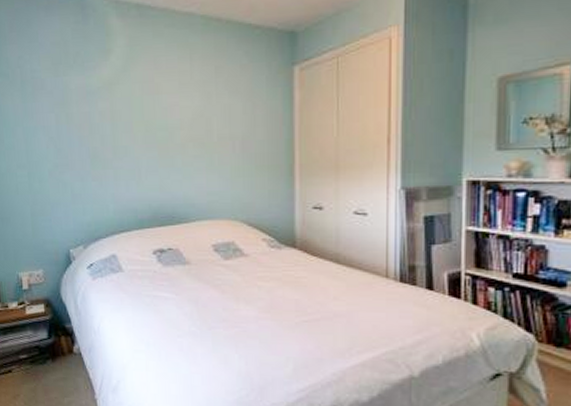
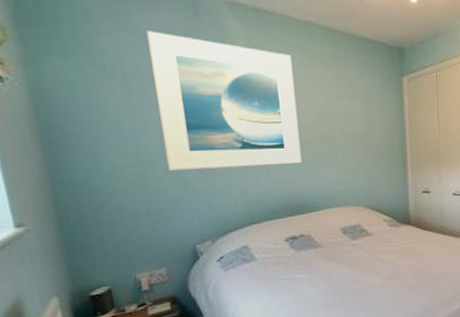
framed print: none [43,37,174,173] -> present [146,31,302,171]

